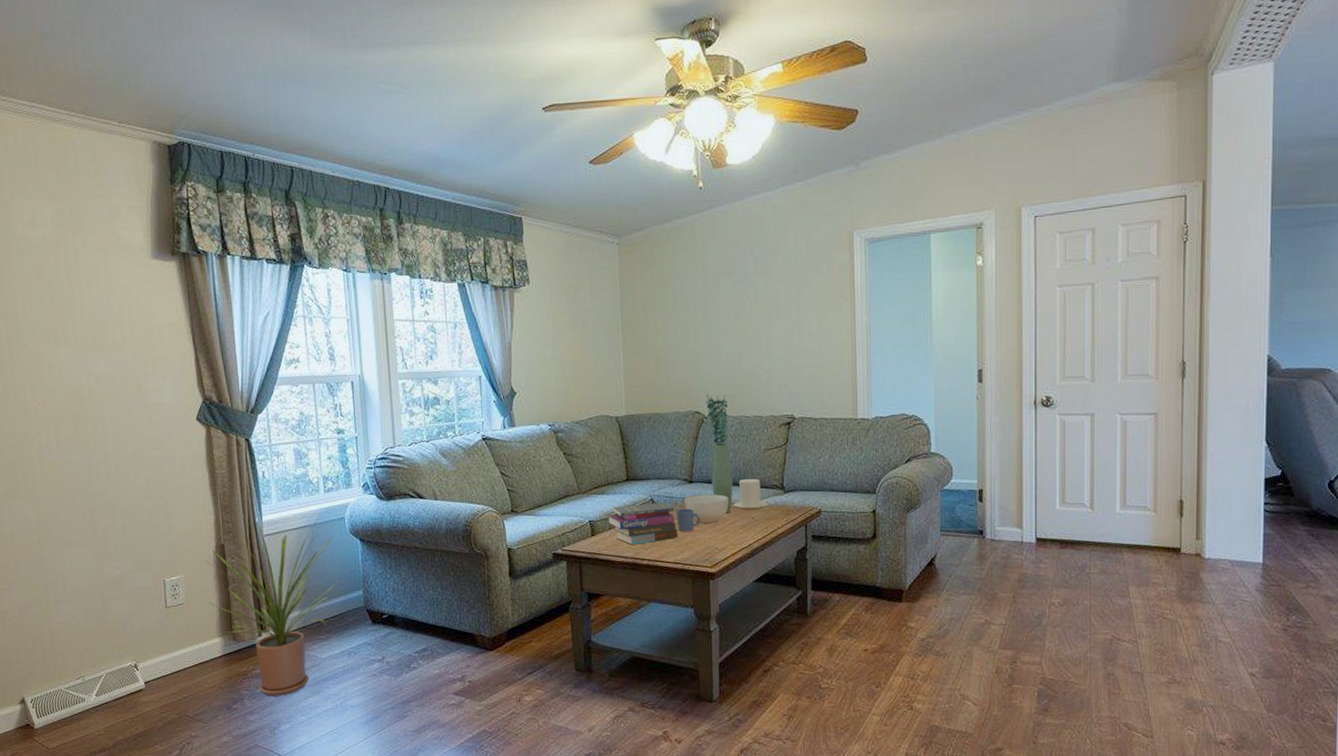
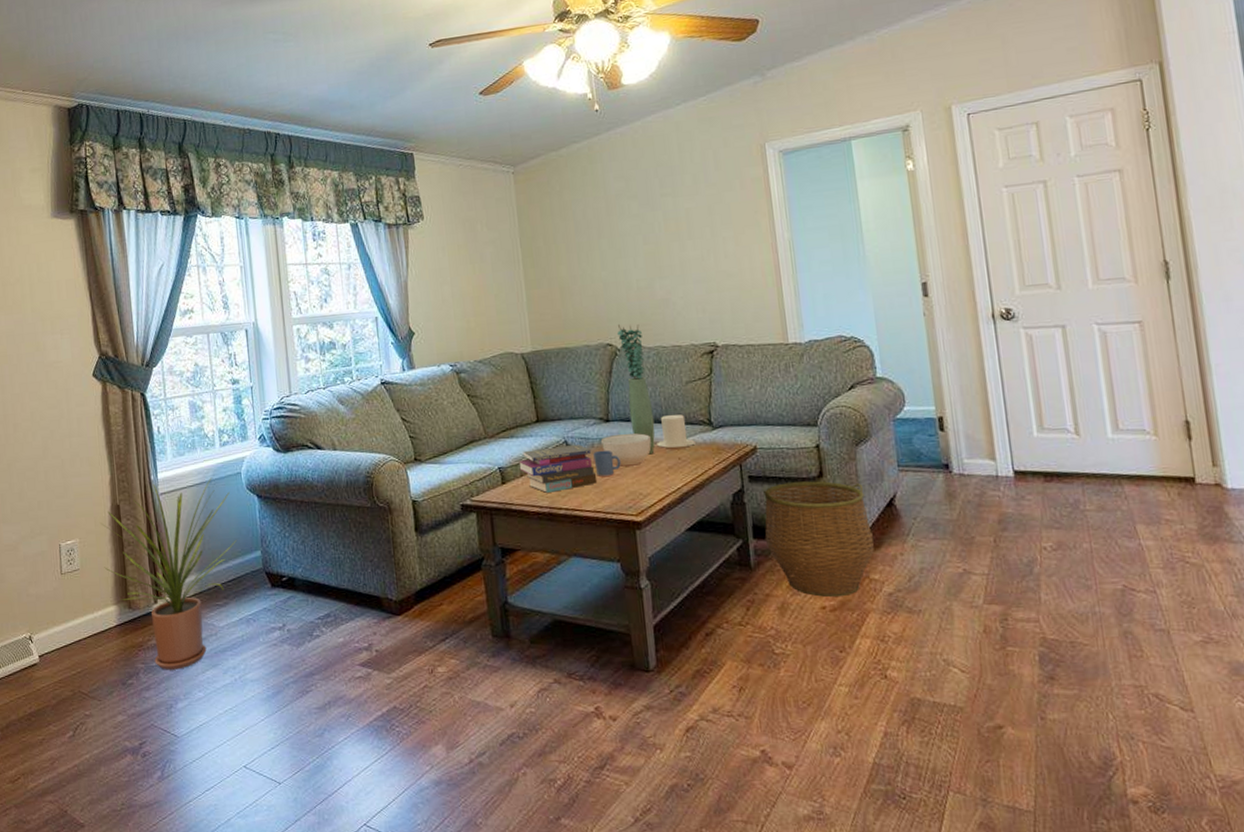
basket: none [821,541,914,641] -> present [763,481,874,597]

